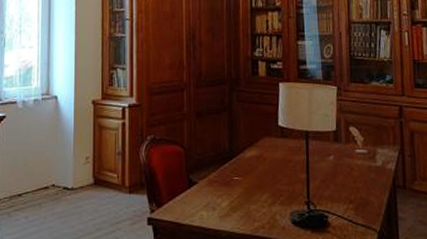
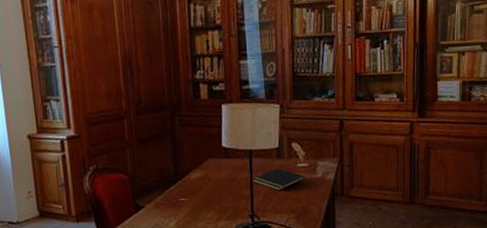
notepad: none [309,153,364,178] -> present [253,168,305,191]

